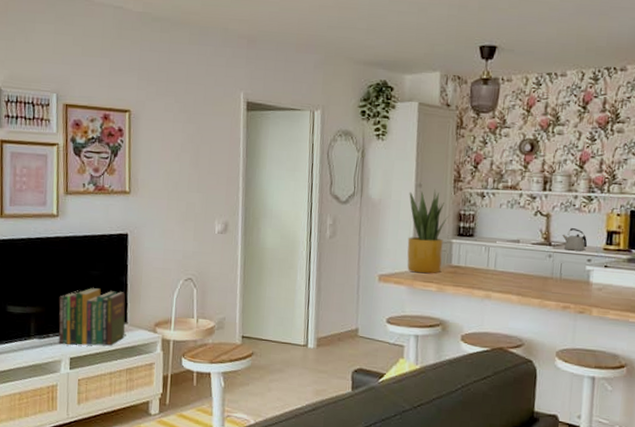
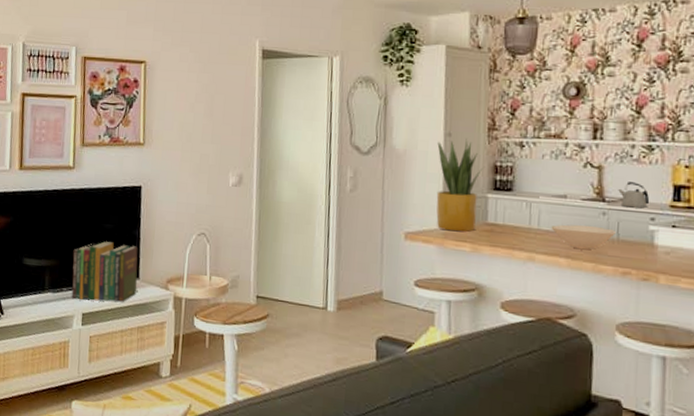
bowl: none [505,266,560,288] -> present [551,224,617,250]

